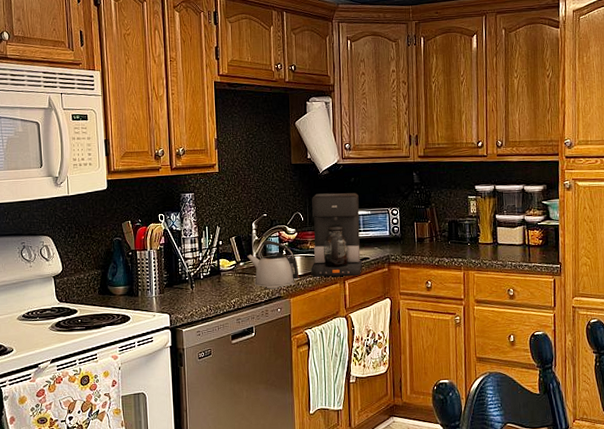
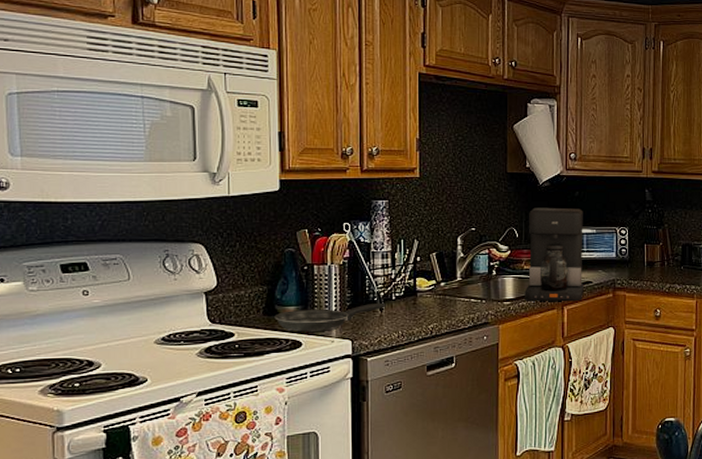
frying pan: none [108,282,196,309] -> present [274,303,386,333]
kettle: present [247,240,299,289] -> none [450,257,511,314]

